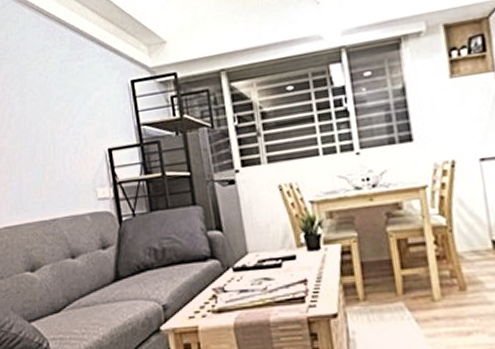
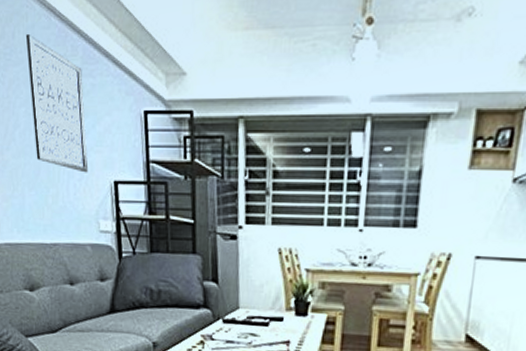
wall art: none [17,33,83,146] -> present [25,33,89,173]

